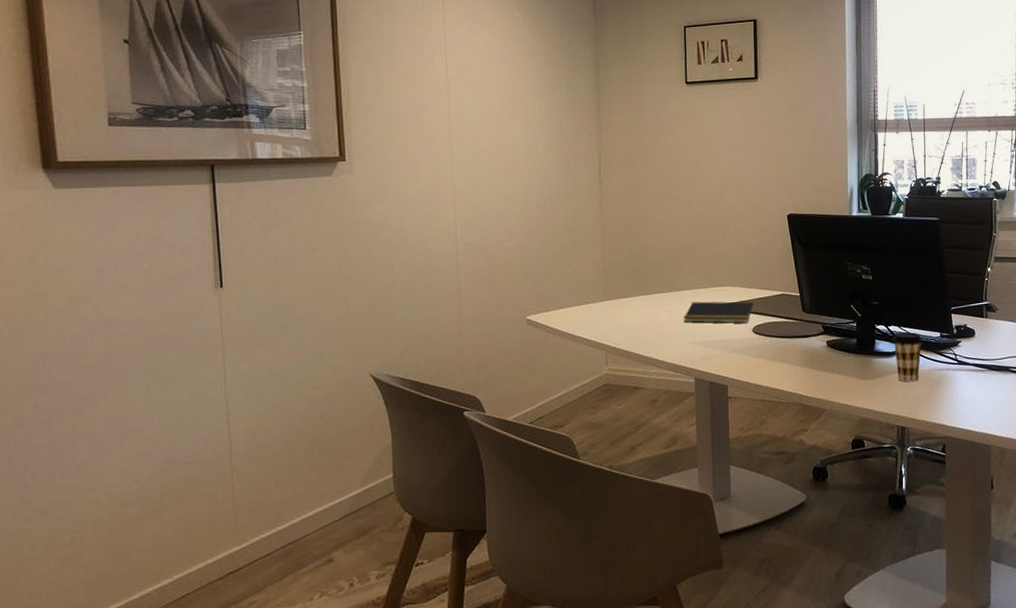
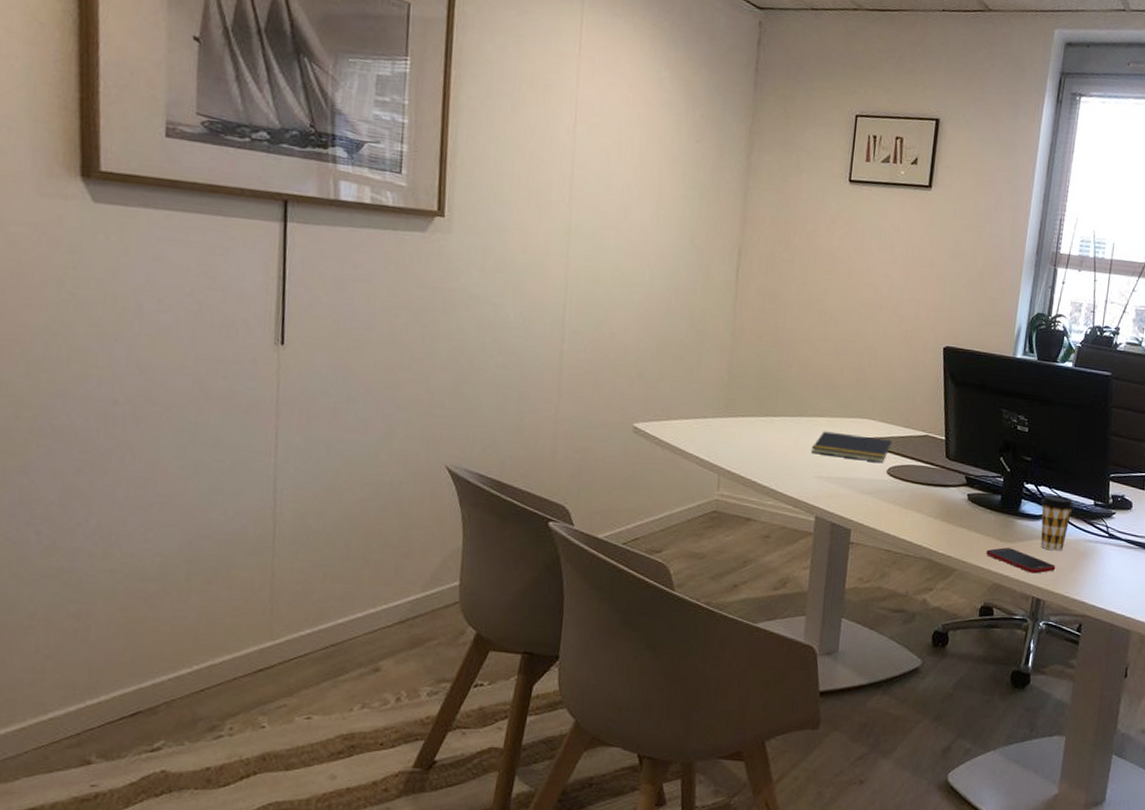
cell phone: none [850,384,915,405] -> present [986,547,1056,574]

